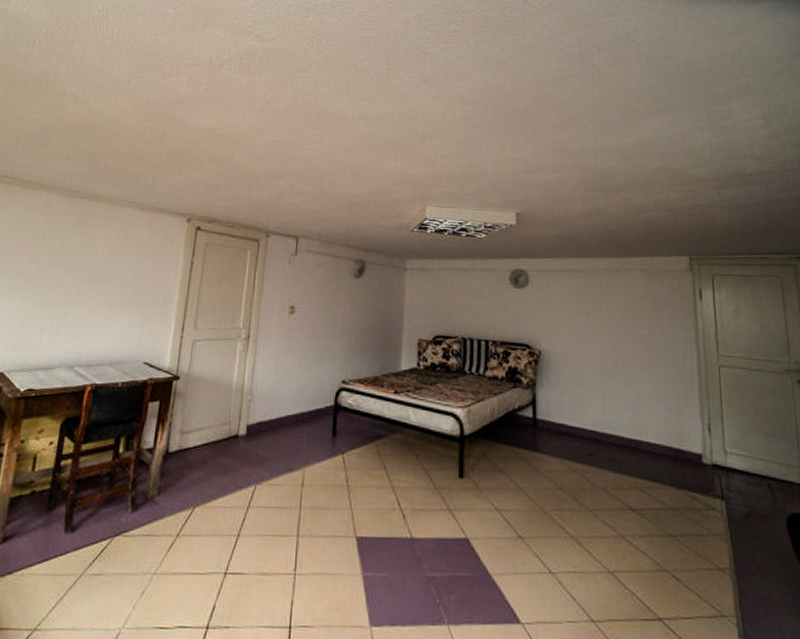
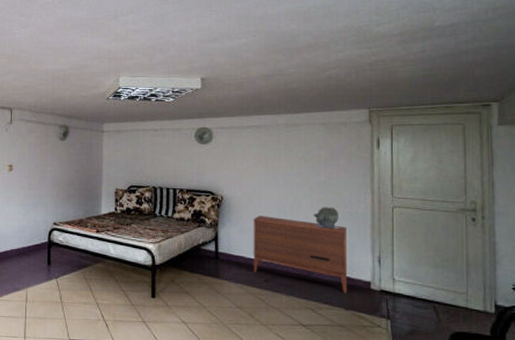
dresser: none [574,374,678,469] -> present [253,216,348,293]
sculpture bust: none [638,365,667,392] -> present [313,207,340,230]

